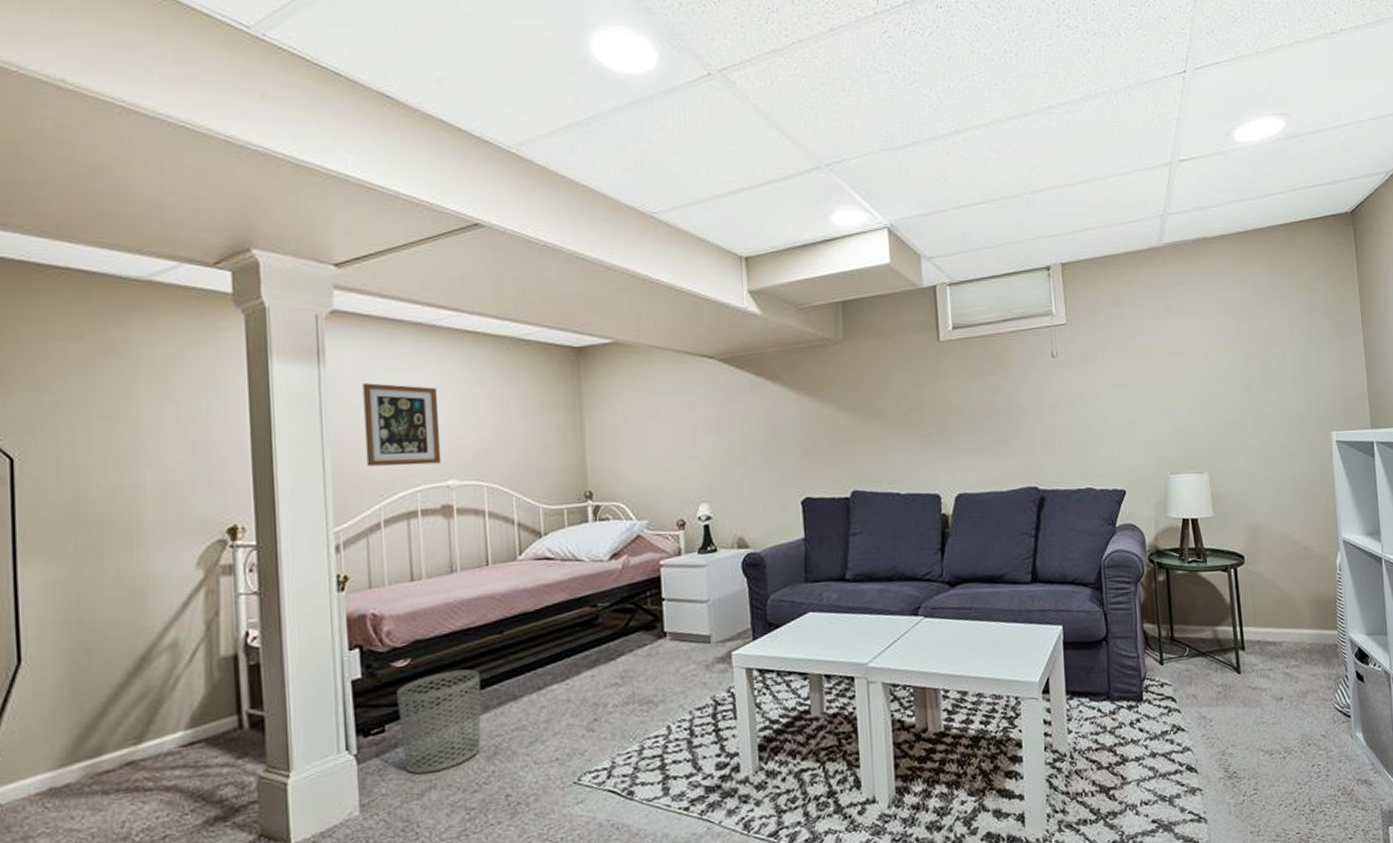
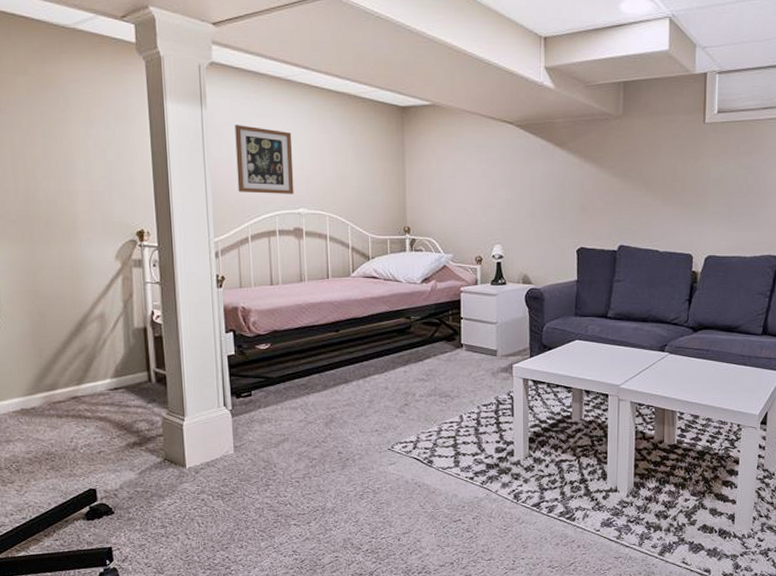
waste bin: present [397,669,481,775] -> none [260,356,321,429]

